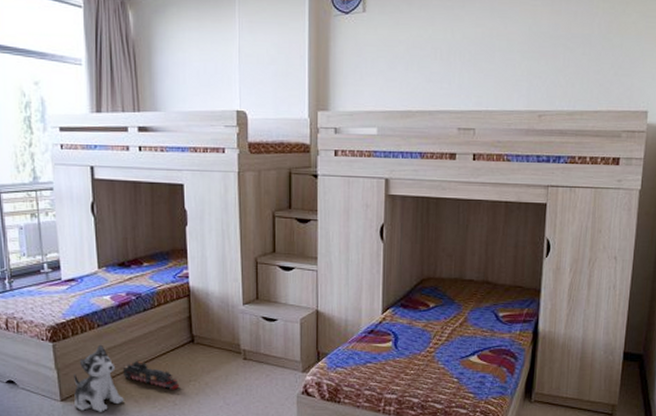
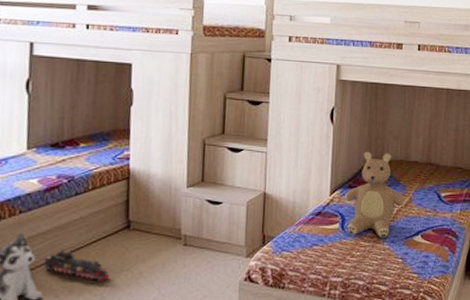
teddy bear: none [398,269,461,358] -> present [345,151,406,238]

